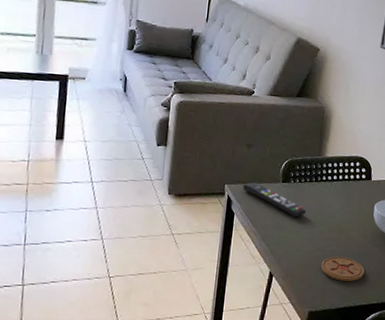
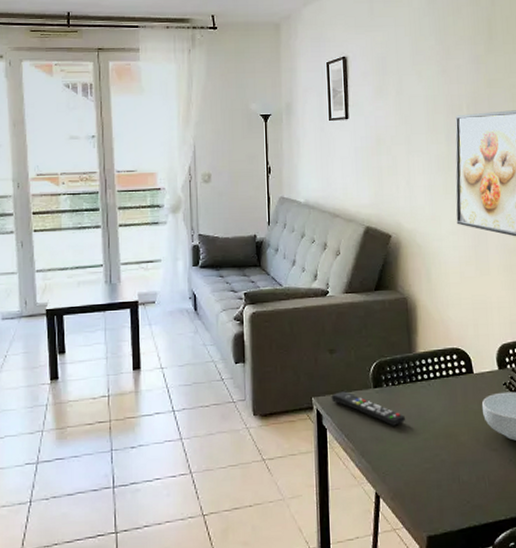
coaster: present [321,256,365,281] -> none [432,466,484,496]

